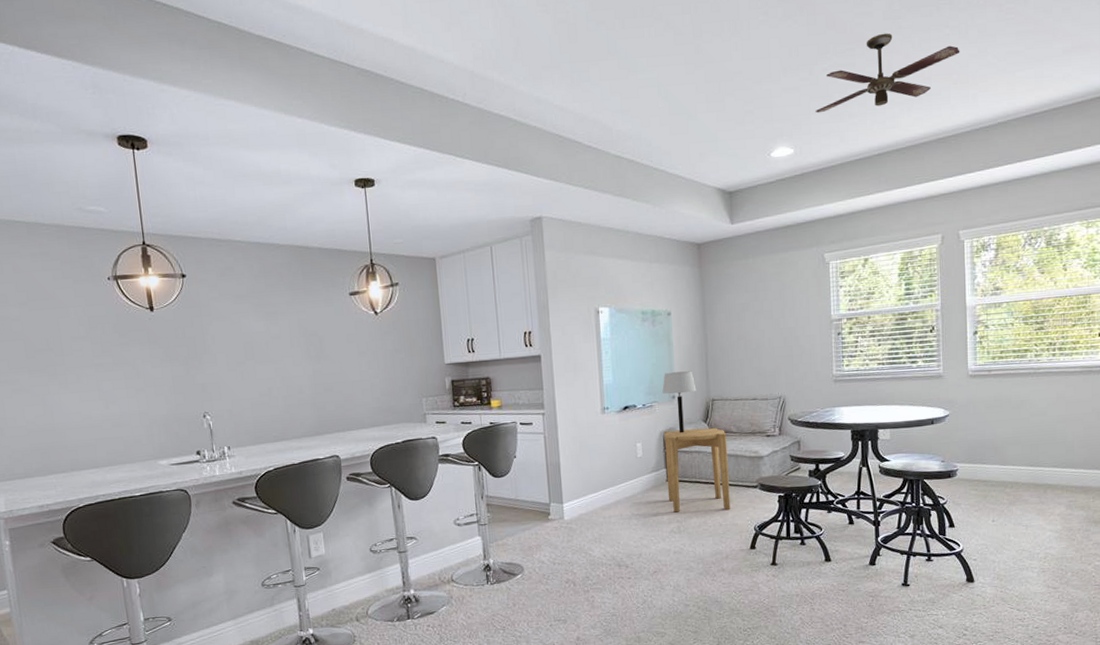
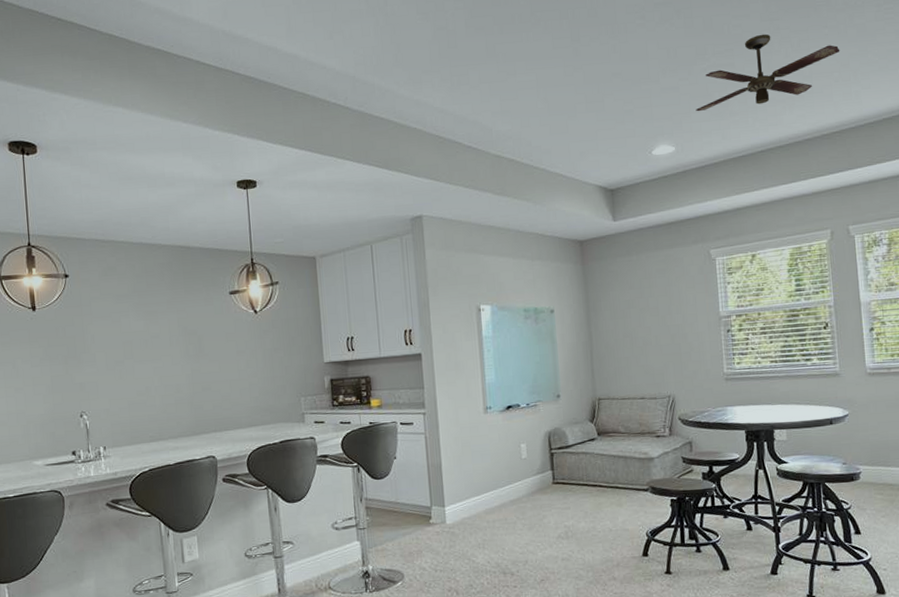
table lamp: present [662,371,697,433] -> none [546,369,582,434]
side table: present [664,427,731,513] -> none [549,427,621,517]

